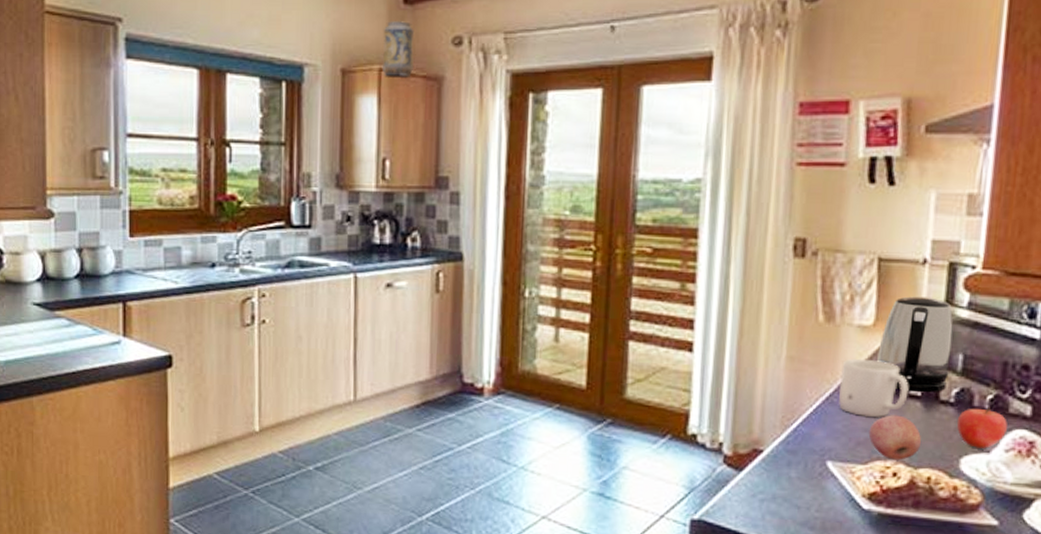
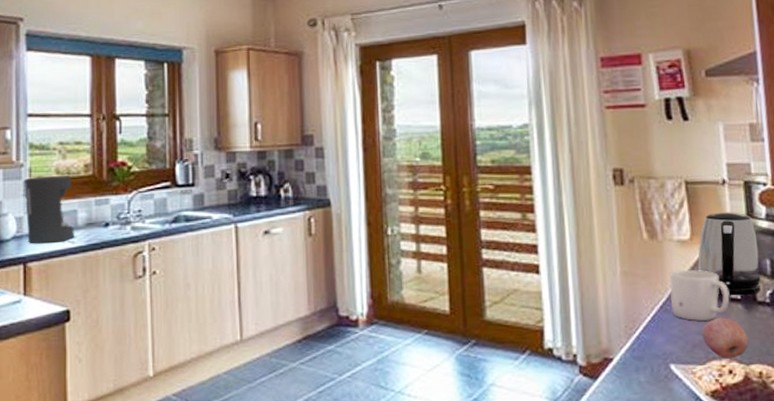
coffee maker: none [124,207,178,283] -> present [24,176,74,245]
decorative vase: present [382,20,415,79] -> none [249,8,277,56]

